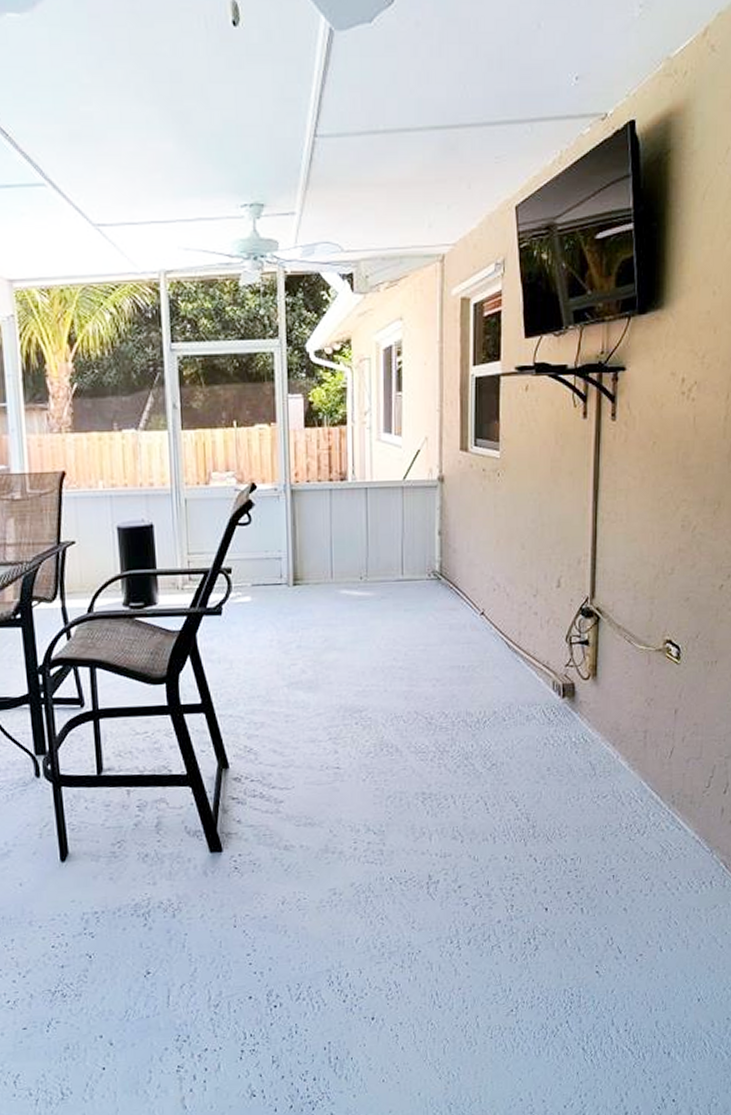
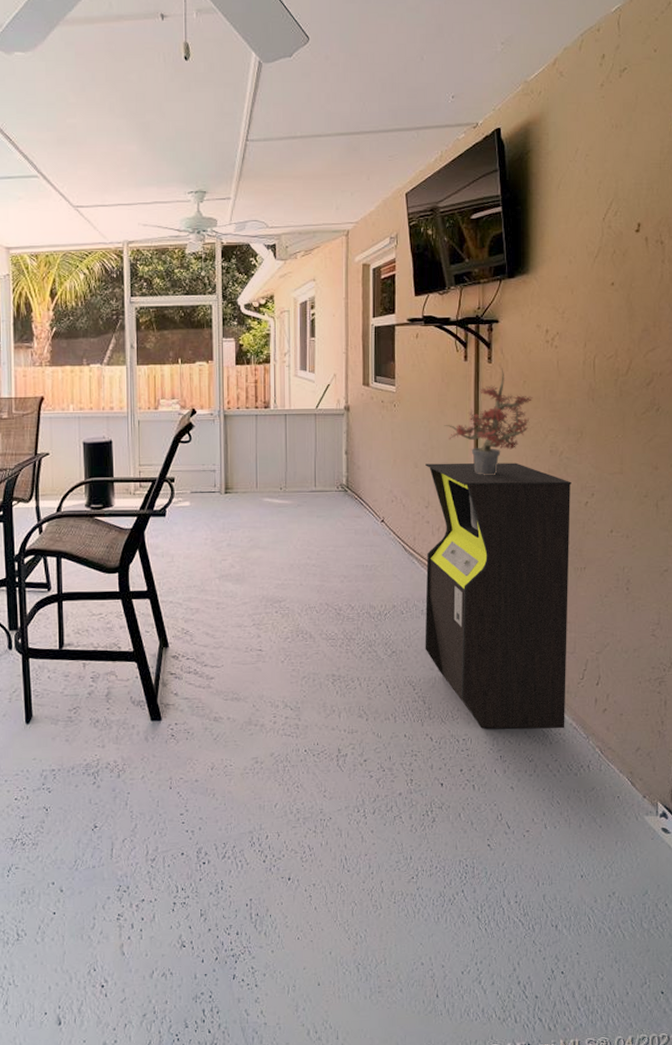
storage cabinet: none [529,540,705,846] -> present [425,462,572,729]
potted plant: none [557,426,664,556] -> present [444,368,533,475]

